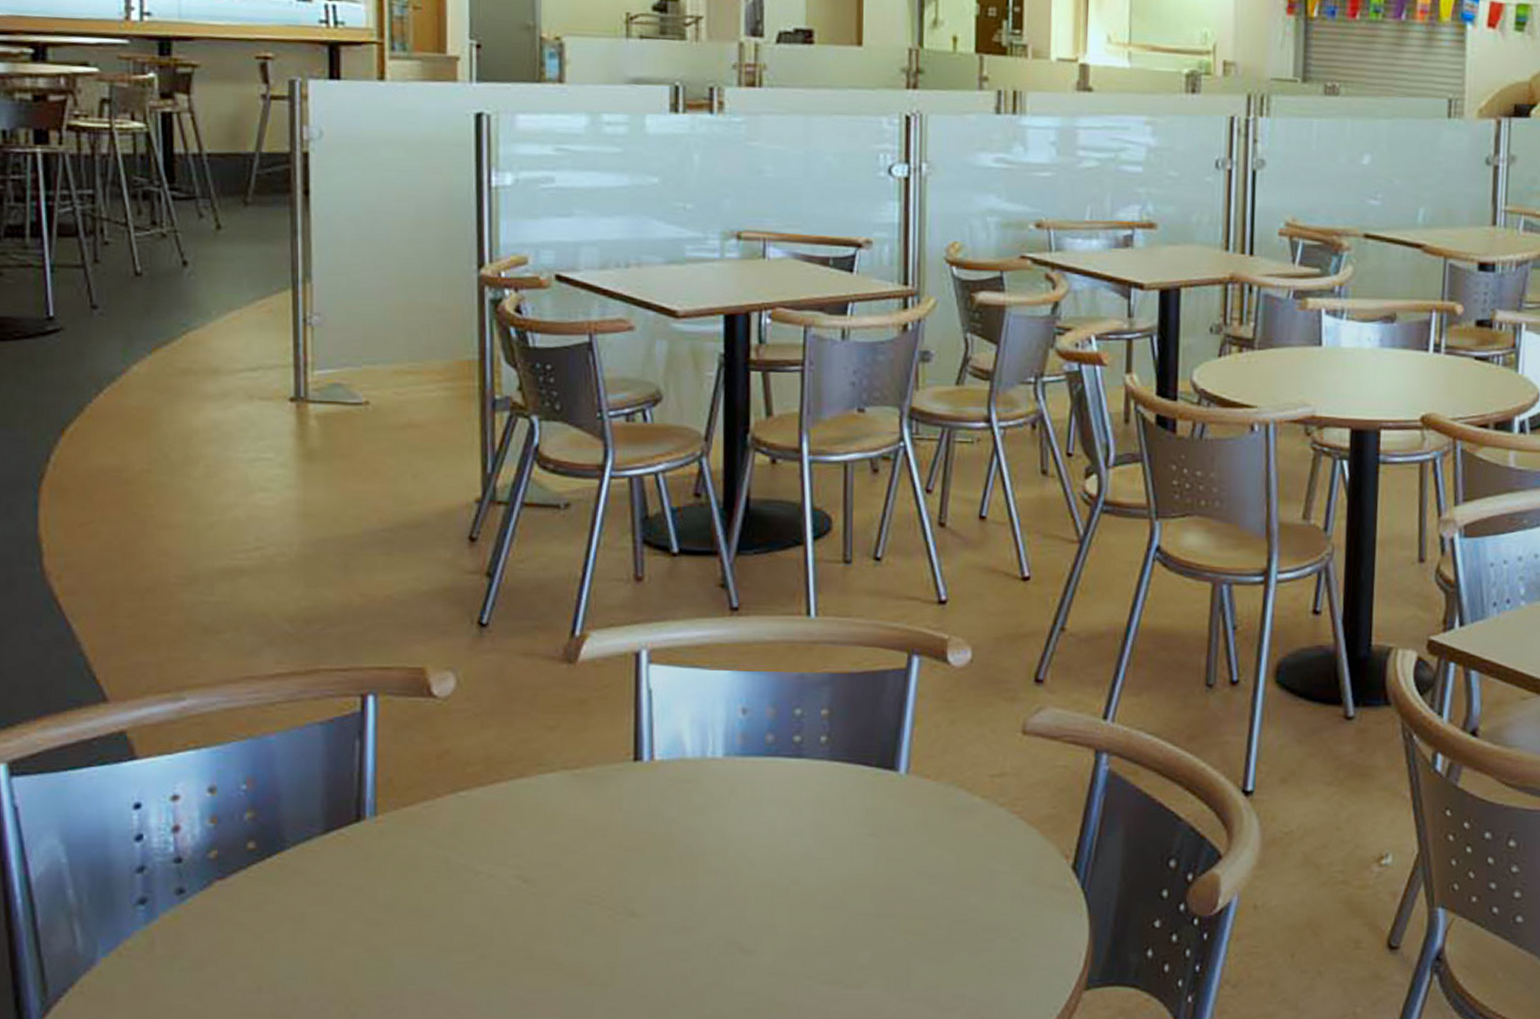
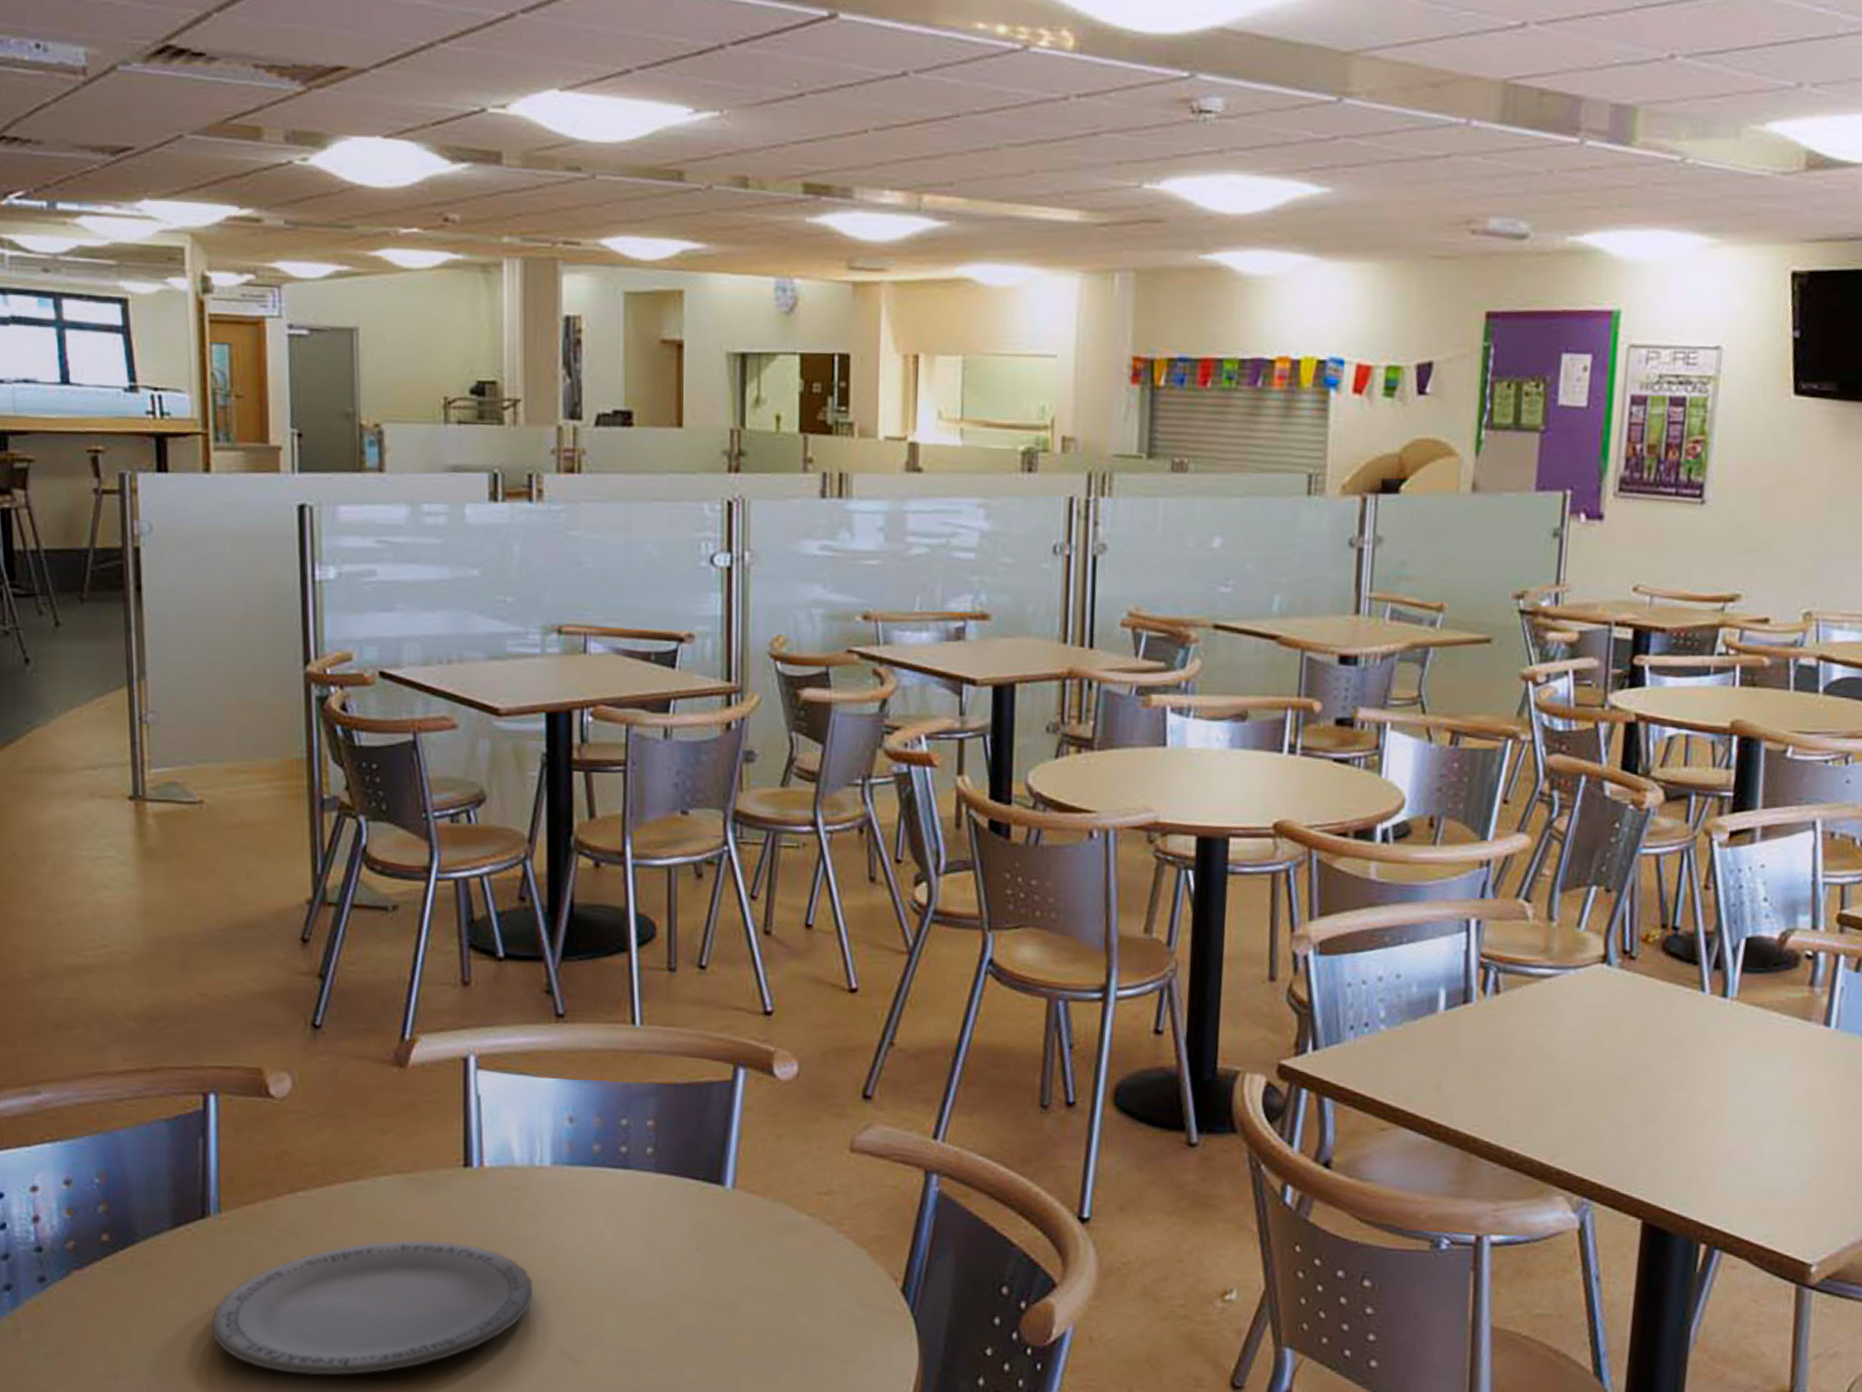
plate: none [364,835,704,978] -> present [211,1240,533,1376]

